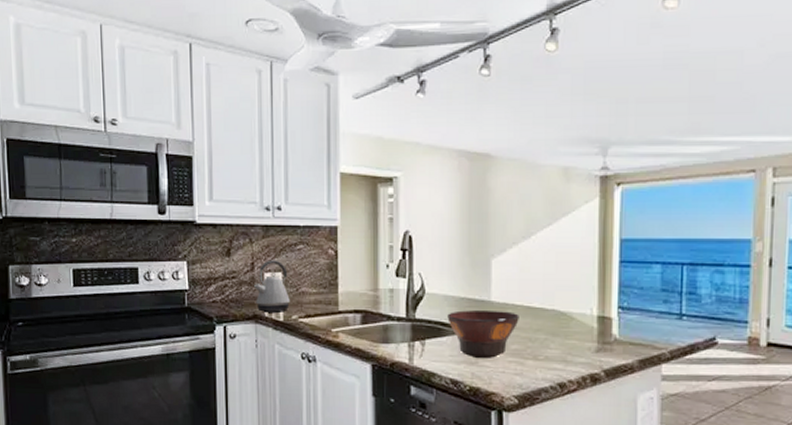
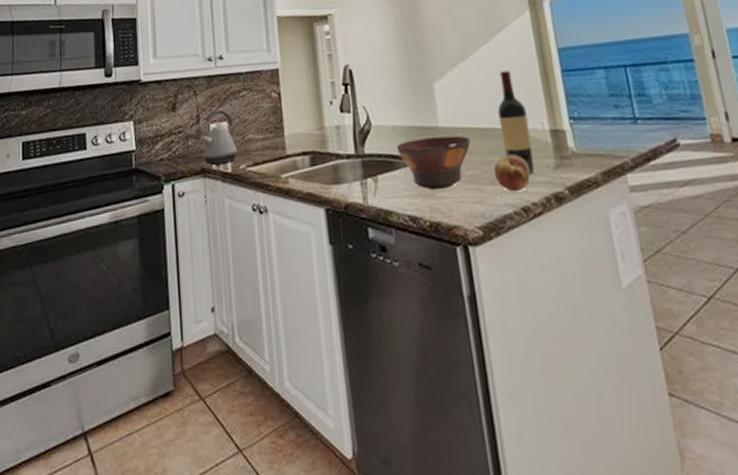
fruit: none [537,335,572,369] -> present [493,154,531,192]
wine bottle: none [550,255,578,355] -> present [497,70,535,174]

